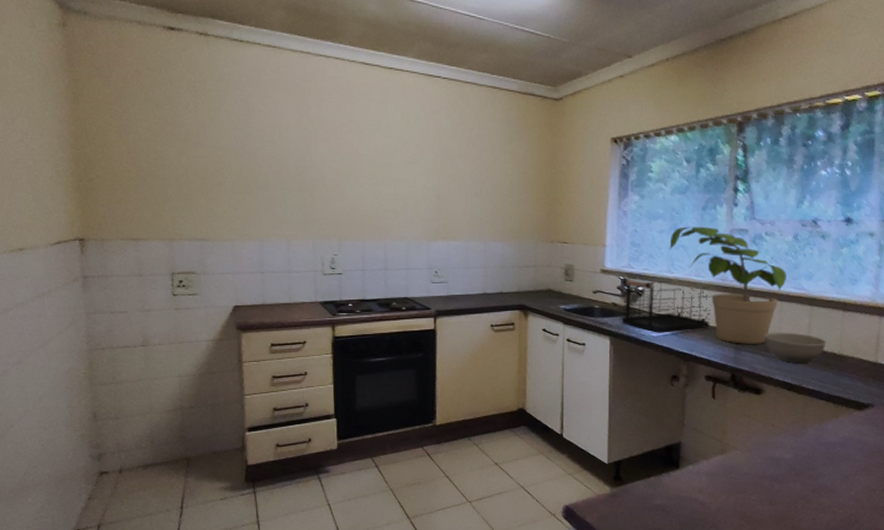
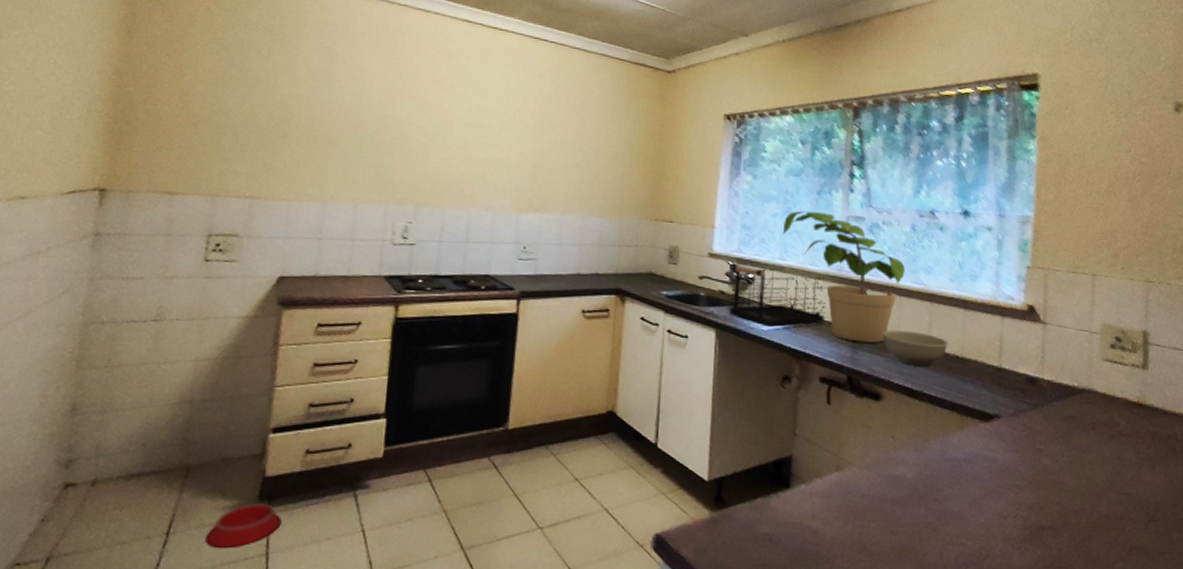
pet bowl: none [210,484,265,517] -> present [205,502,282,547]

